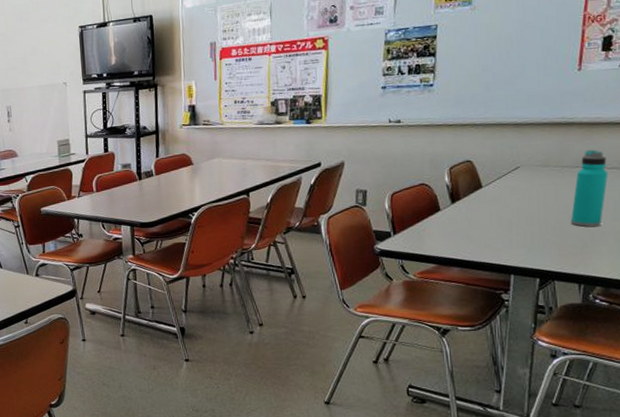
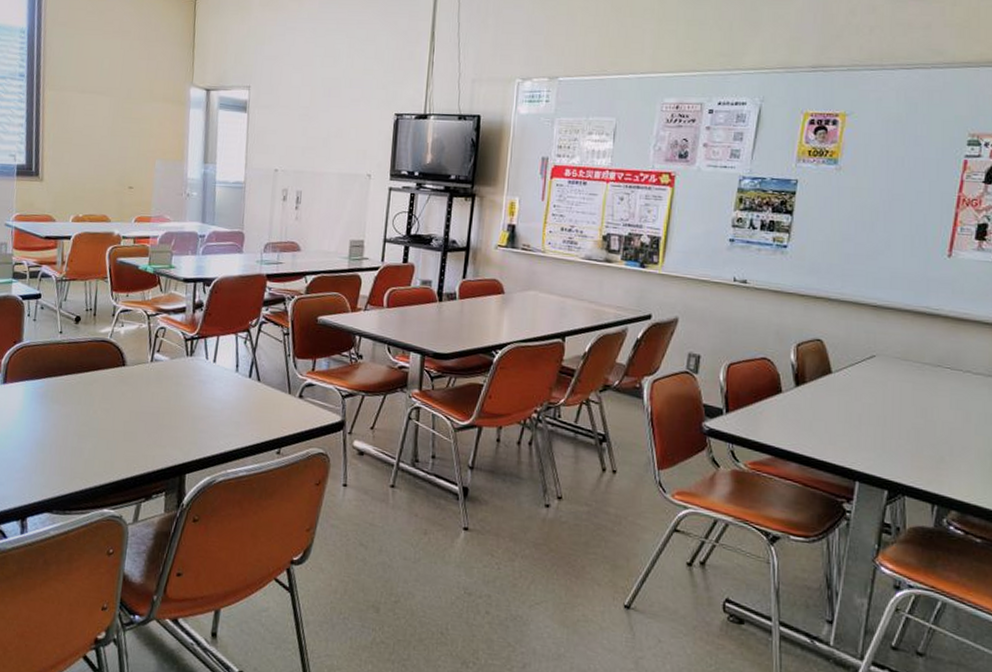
water bottle: present [570,150,609,227] -> none [927,348,974,440]

